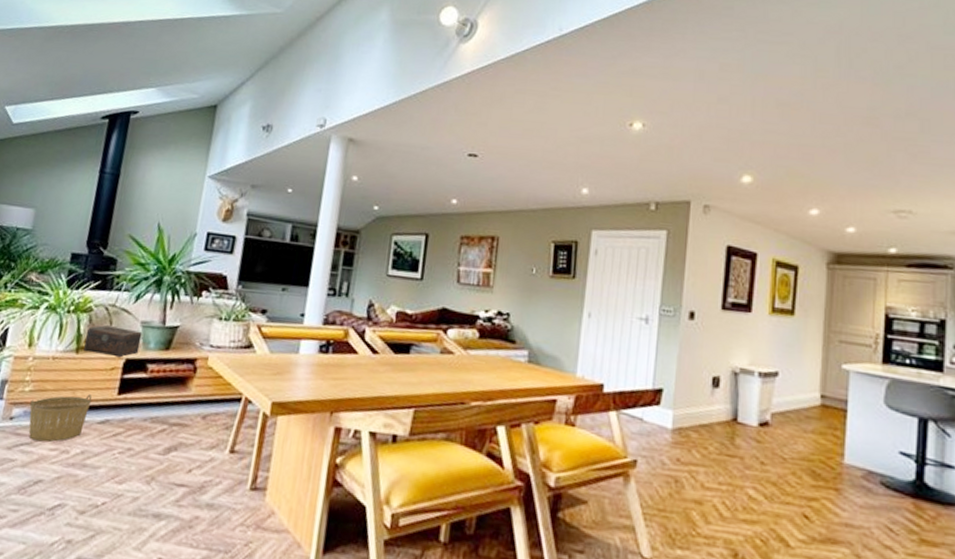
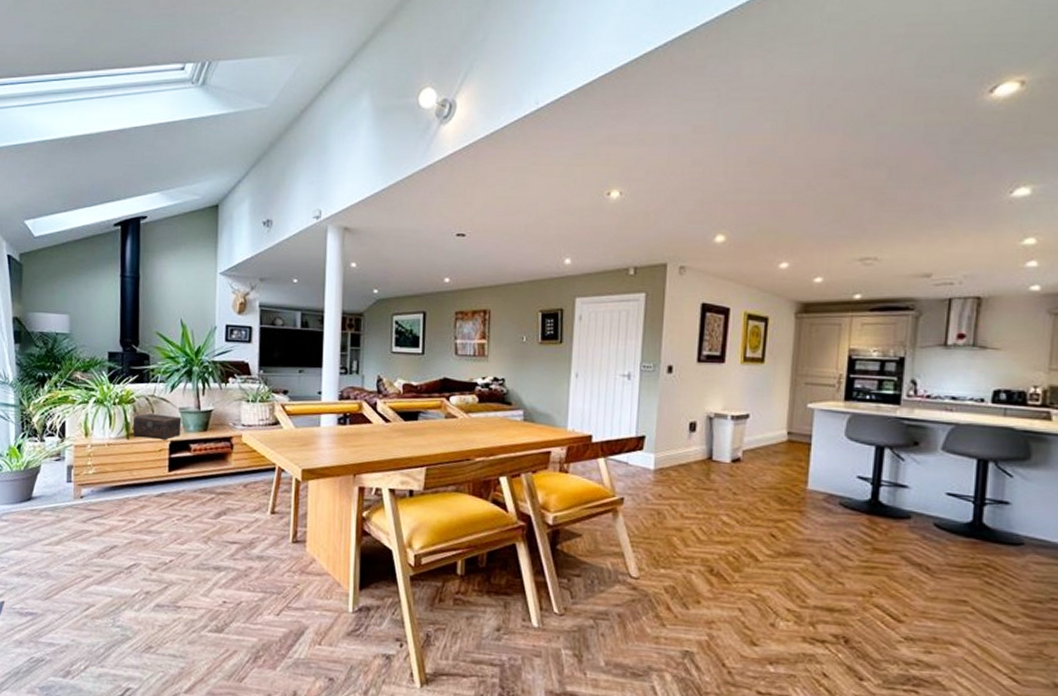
basket: present [28,394,92,442] -> none [95,473,147,515]

